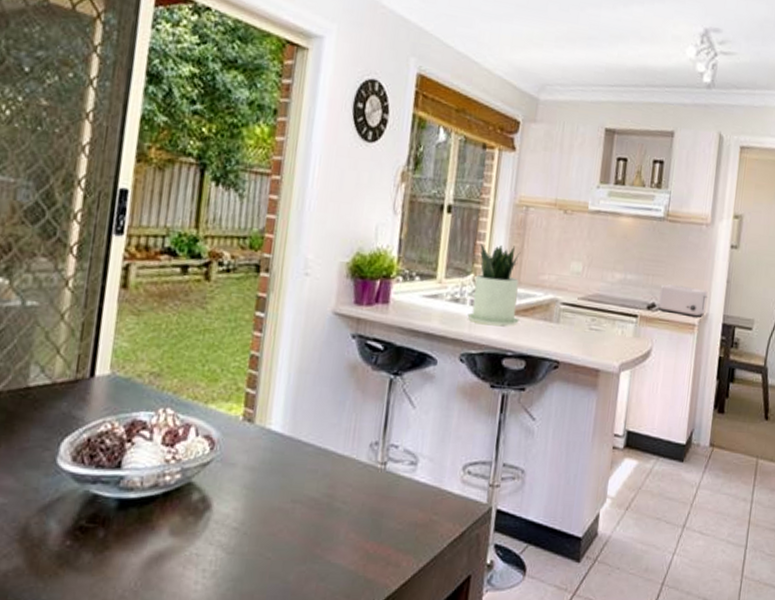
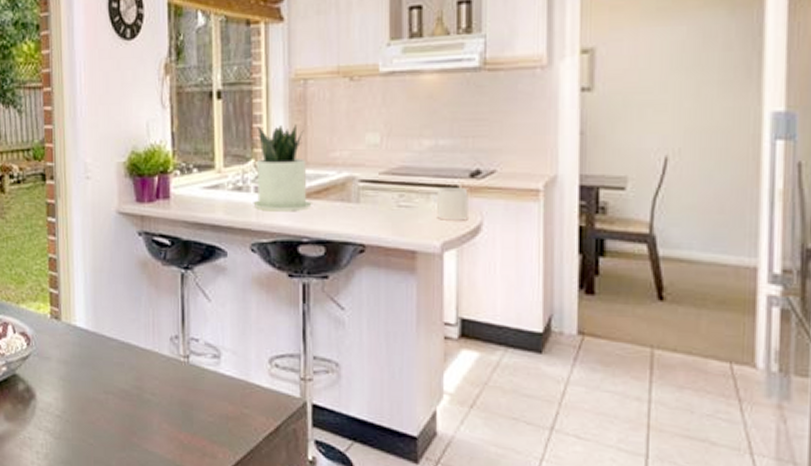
mug: none [619,315,645,346] -> present [436,186,468,221]
toaster: present [658,284,708,318] -> none [484,145,553,182]

